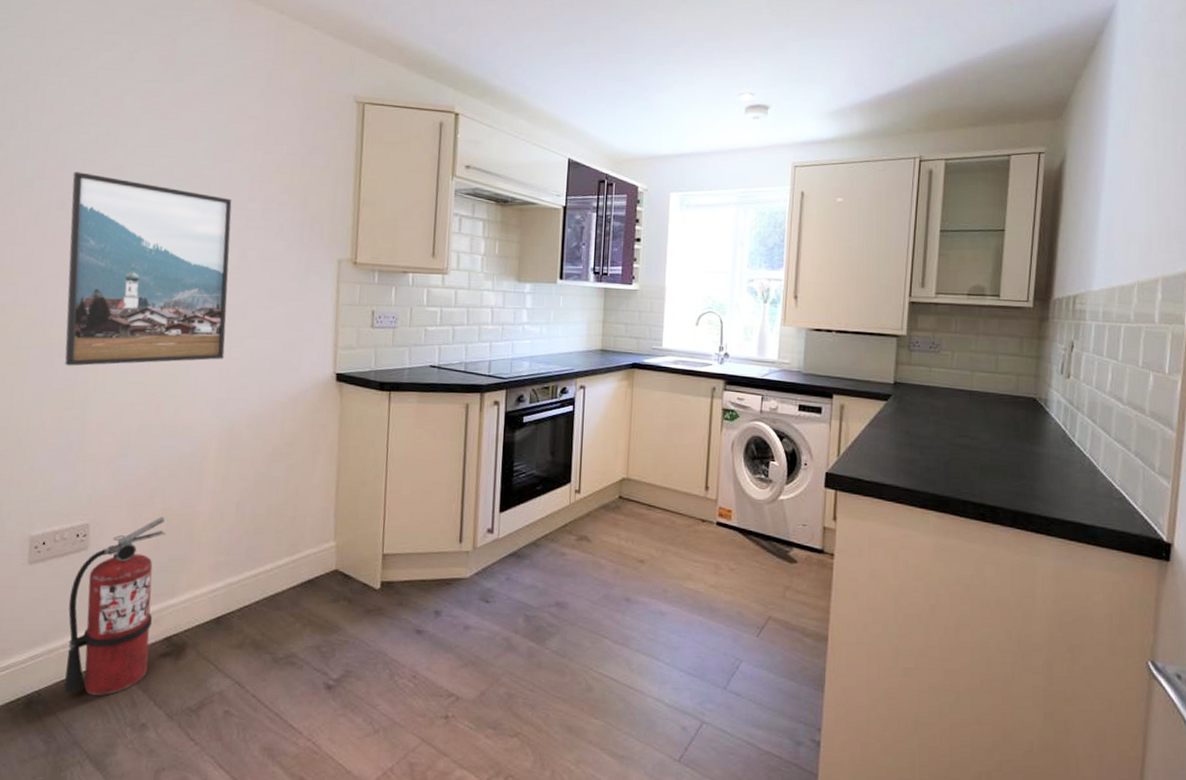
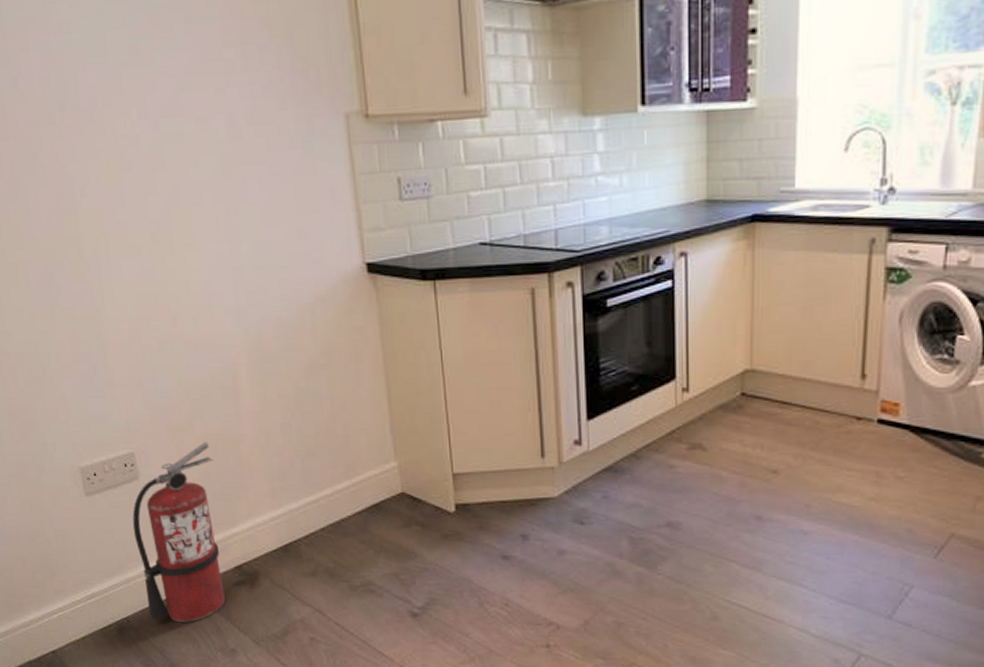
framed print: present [64,172,232,366] -> none [16,37,234,281]

